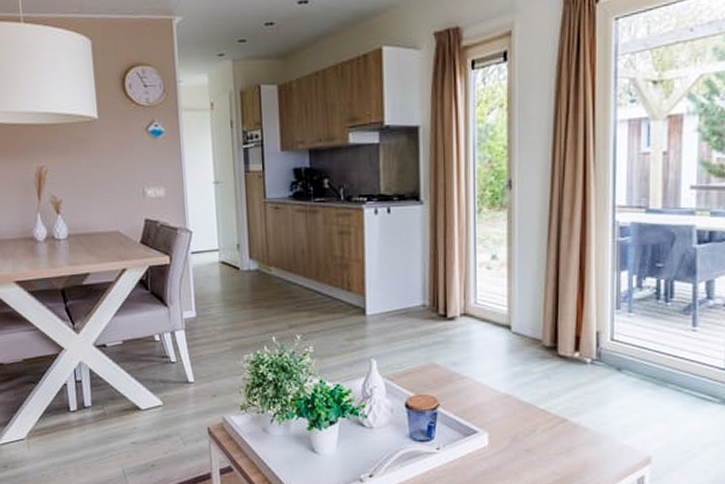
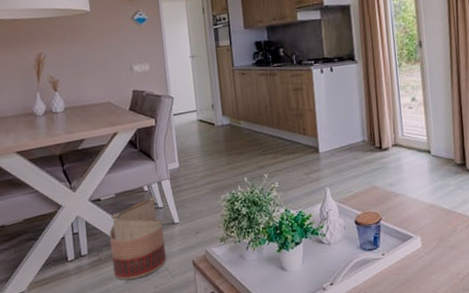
basket: none [115,348,178,441] -> present [109,196,166,280]

